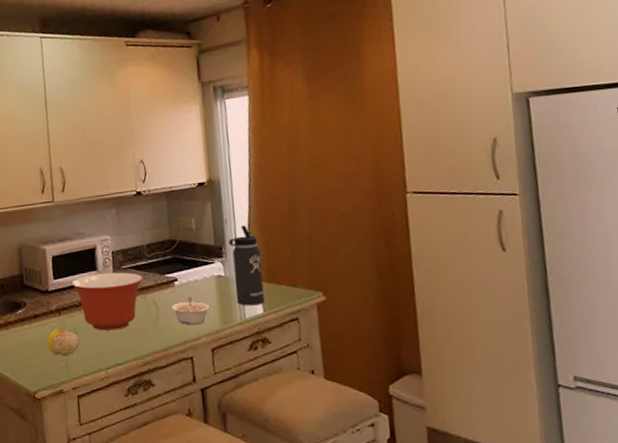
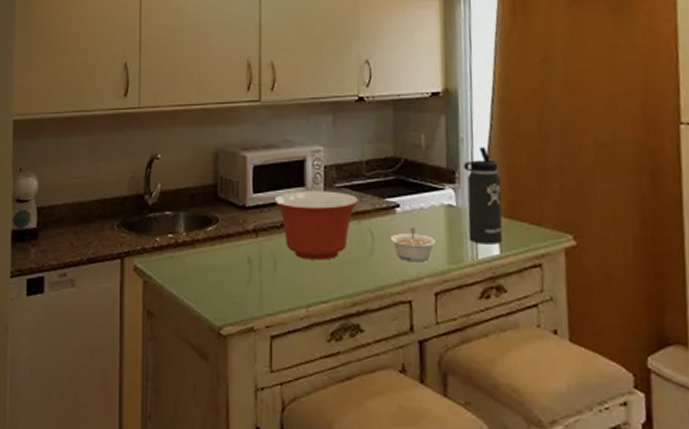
fruit: present [46,328,80,356] -> none [239,252,278,287]

